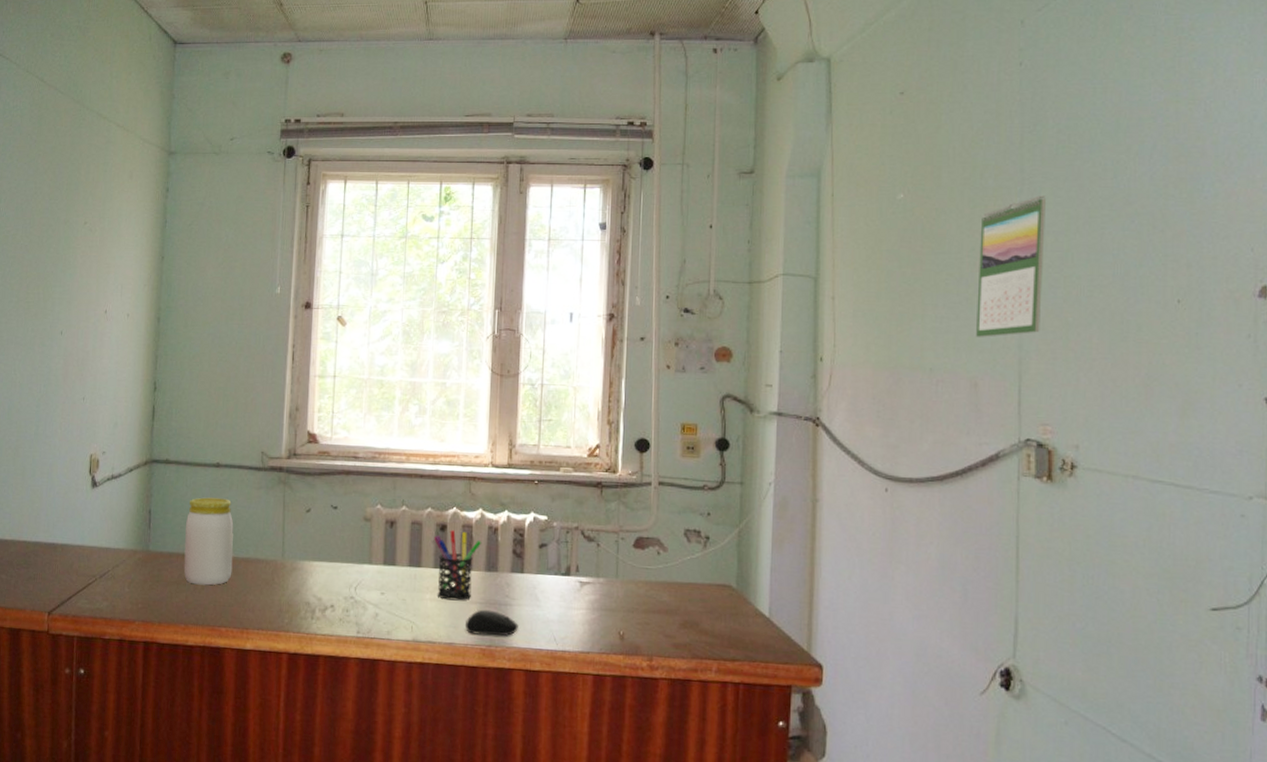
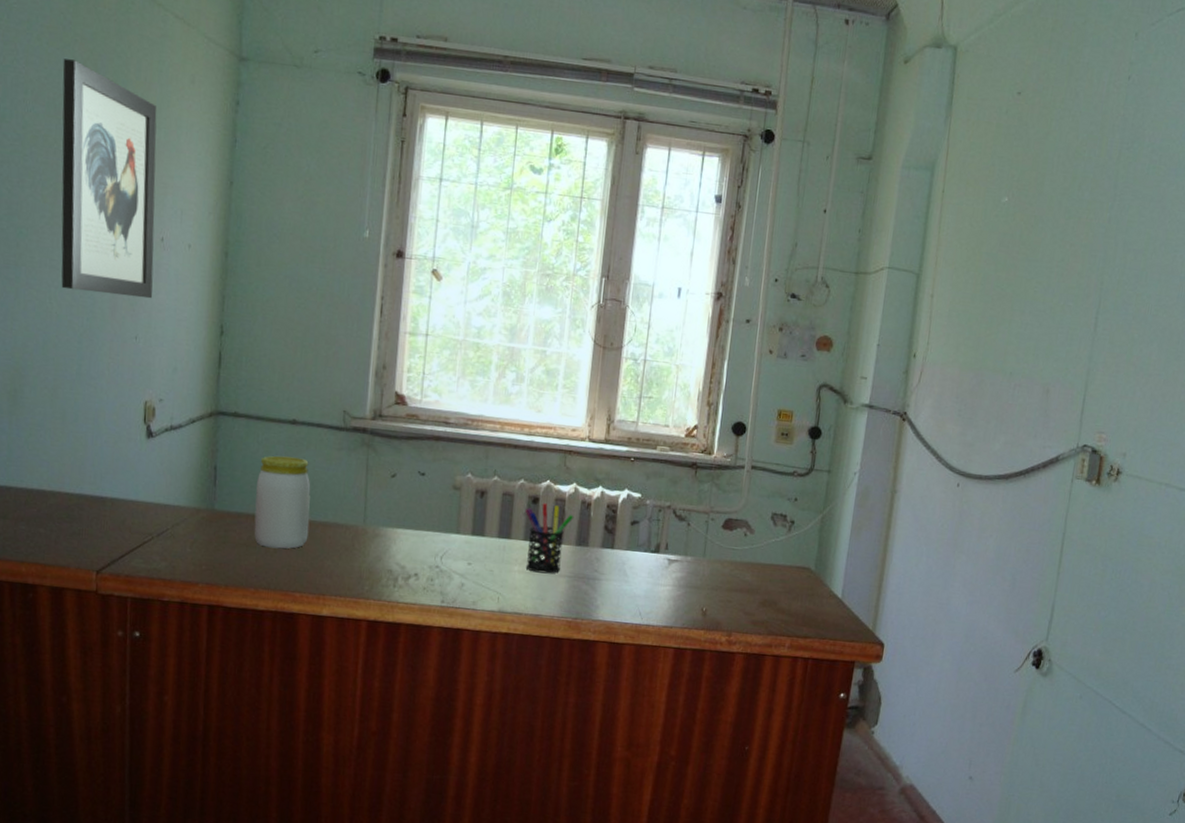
wall art: none [24,171,103,364] -> present [61,59,157,299]
computer mouse: present [466,609,518,637] -> none [553,582,605,610]
calendar: present [976,195,1046,337] -> none [1054,213,1132,347]

